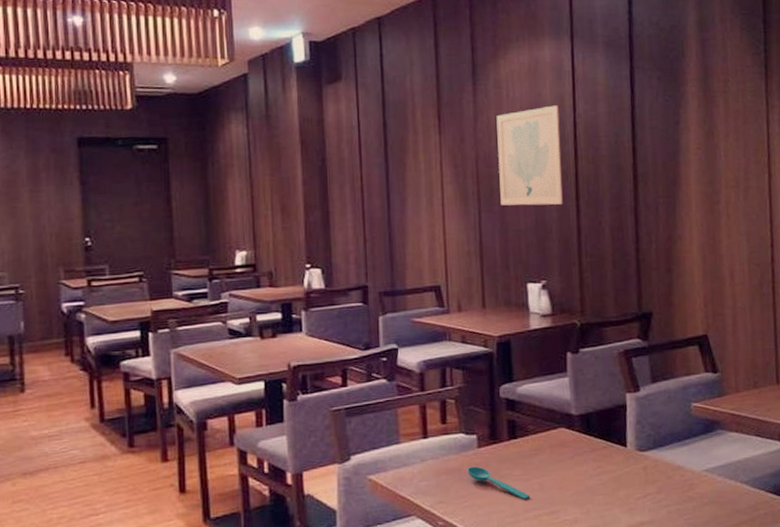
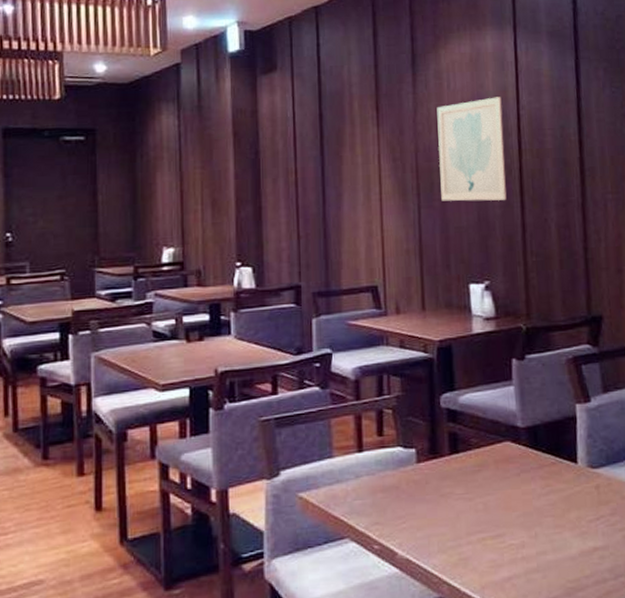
spoon: present [467,466,531,500] -> none [405,483,474,522]

